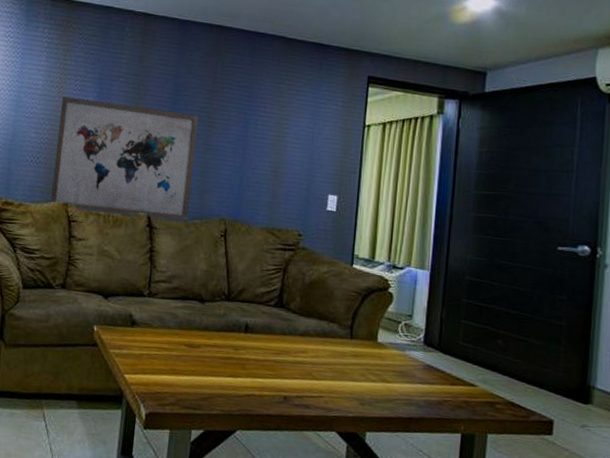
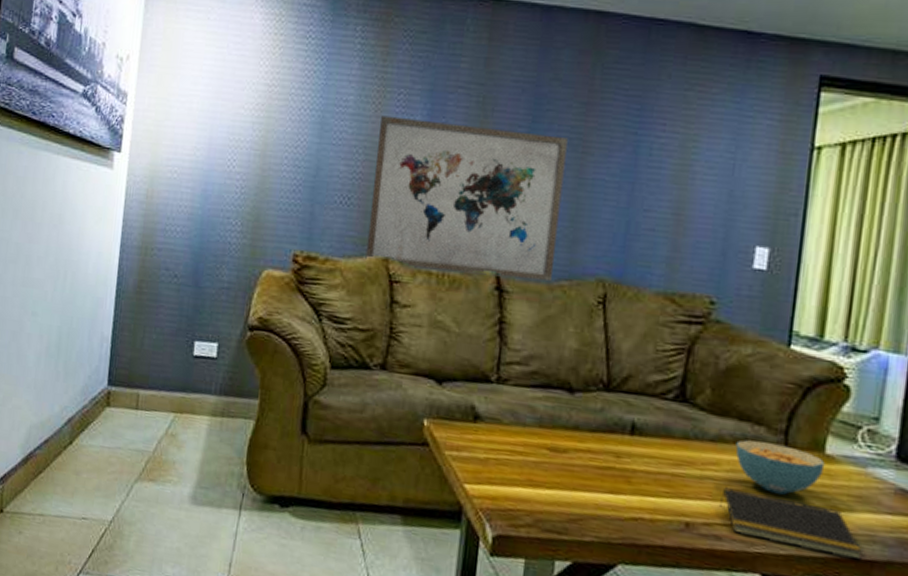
notepad: none [308,369,404,418] -> present [720,487,862,561]
cereal bowl: none [317,334,378,373] -> present [735,440,825,495]

